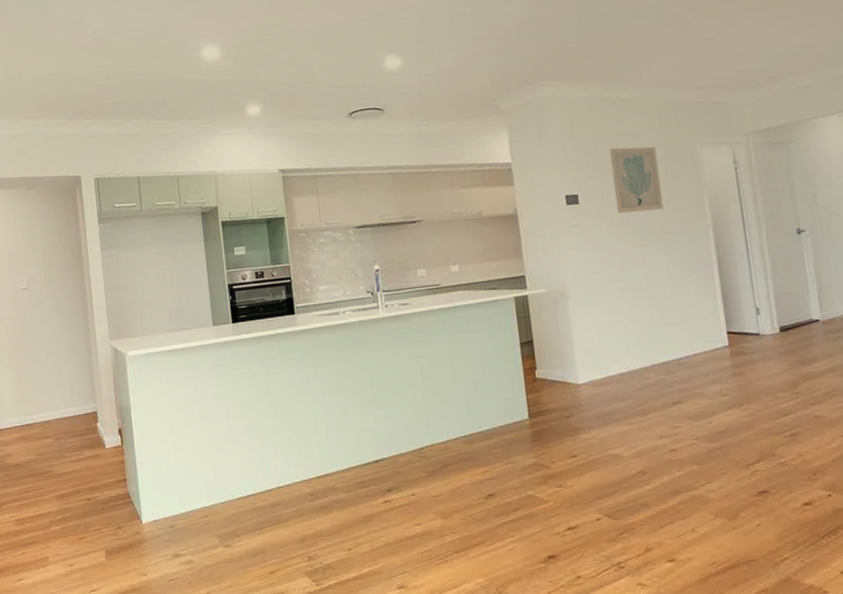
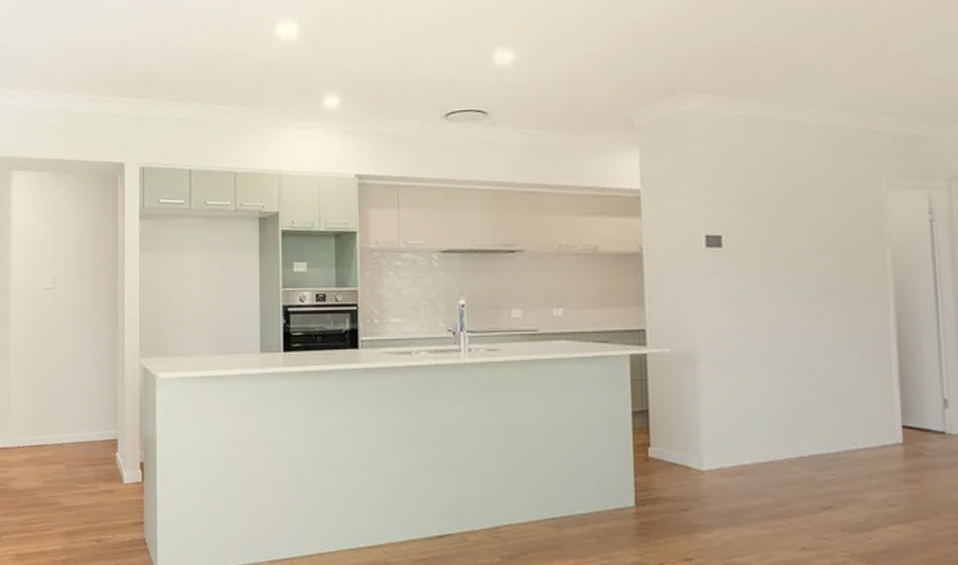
wall art: present [609,146,664,214] -> none [767,181,831,265]

